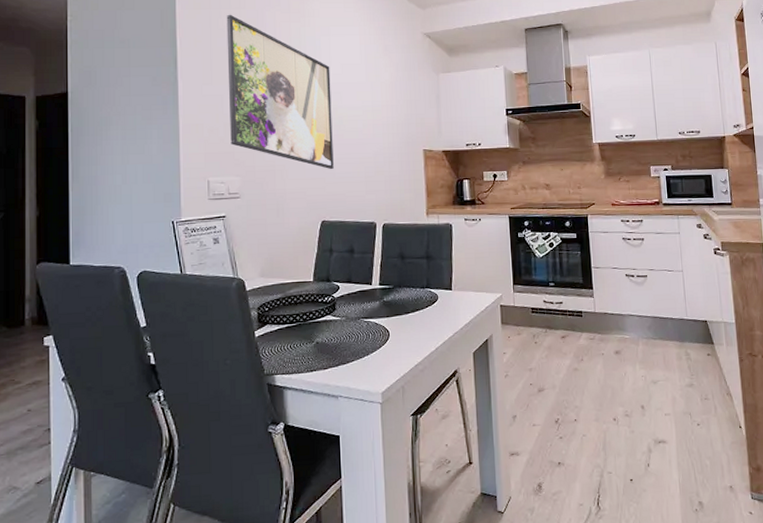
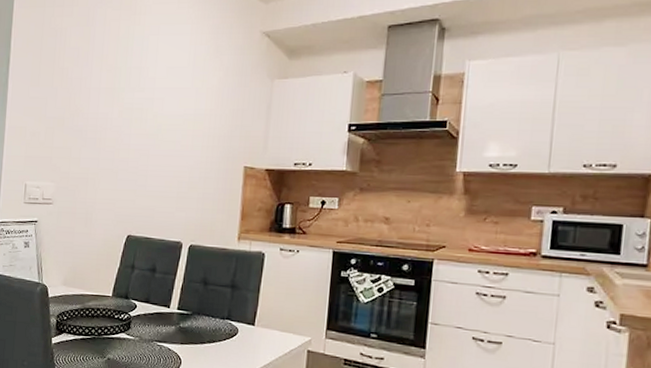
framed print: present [226,14,334,170] -> none [49,12,155,182]

